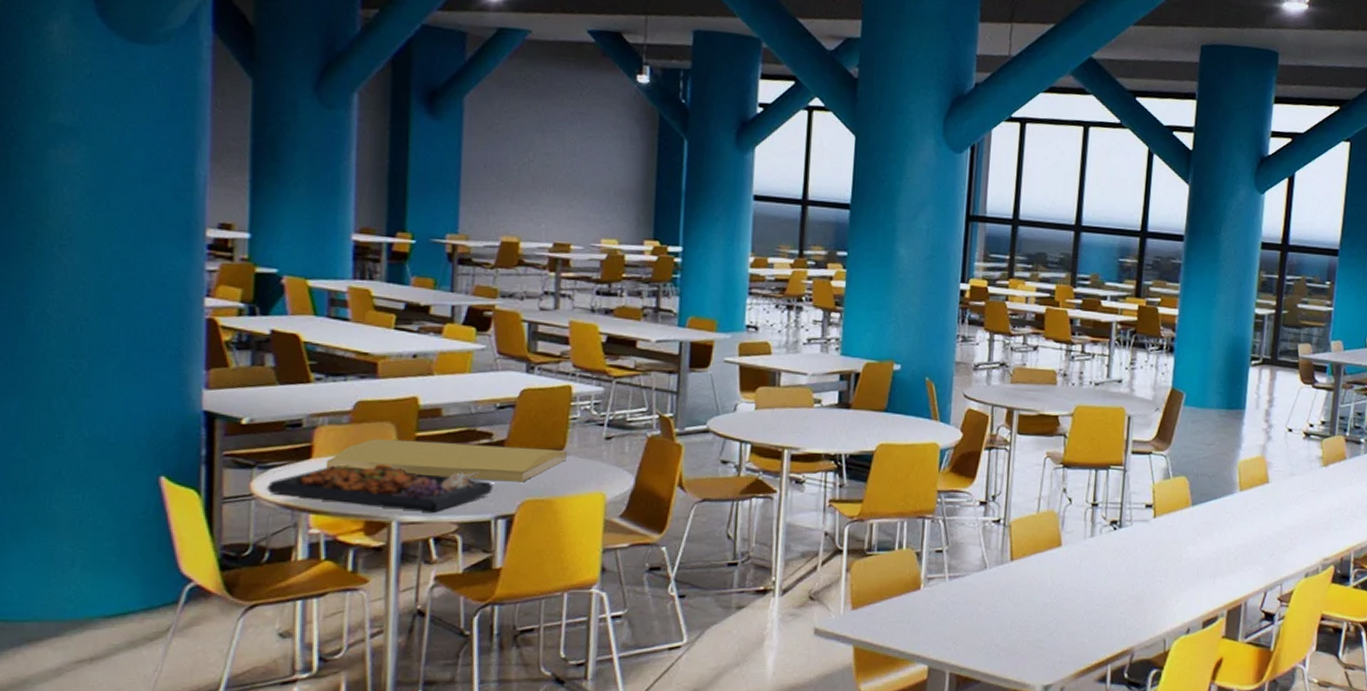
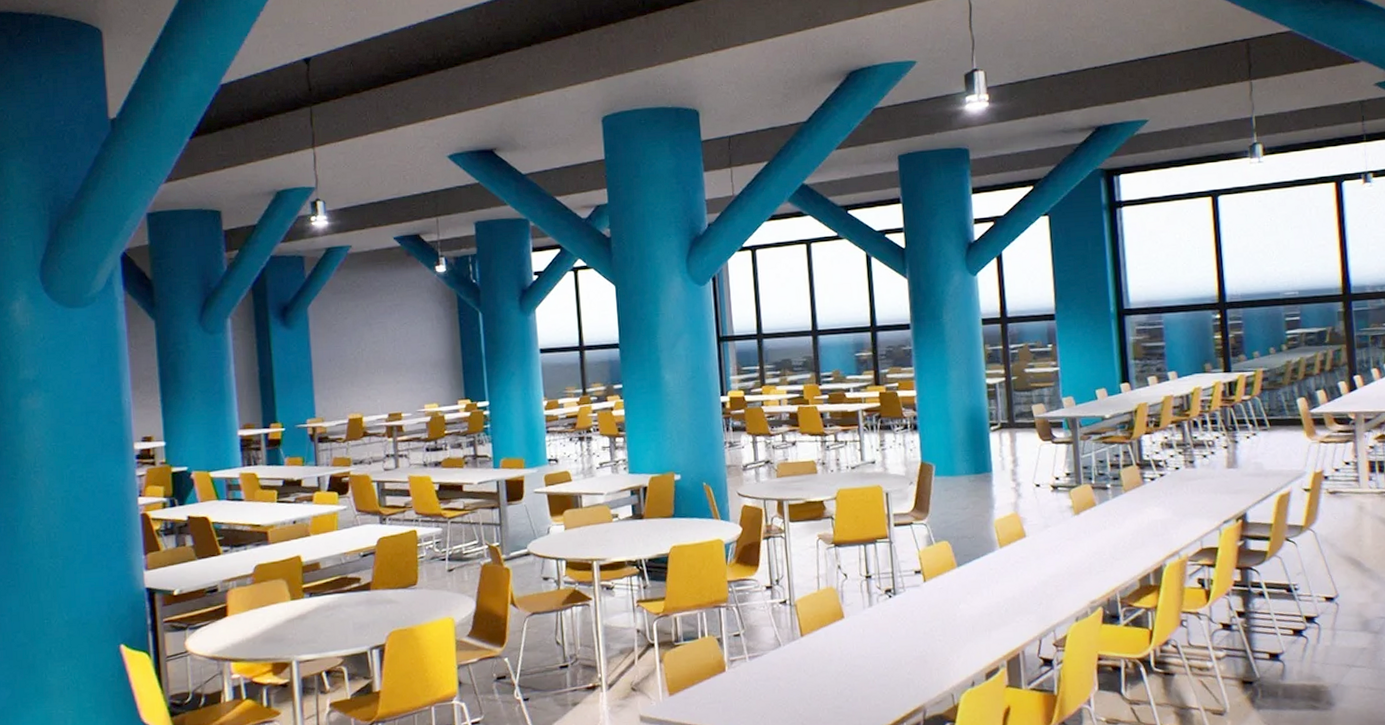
food tray: present [266,463,493,513] -> none [197,612,366,651]
desk pad: present [325,438,568,482] -> none [238,585,421,623]

